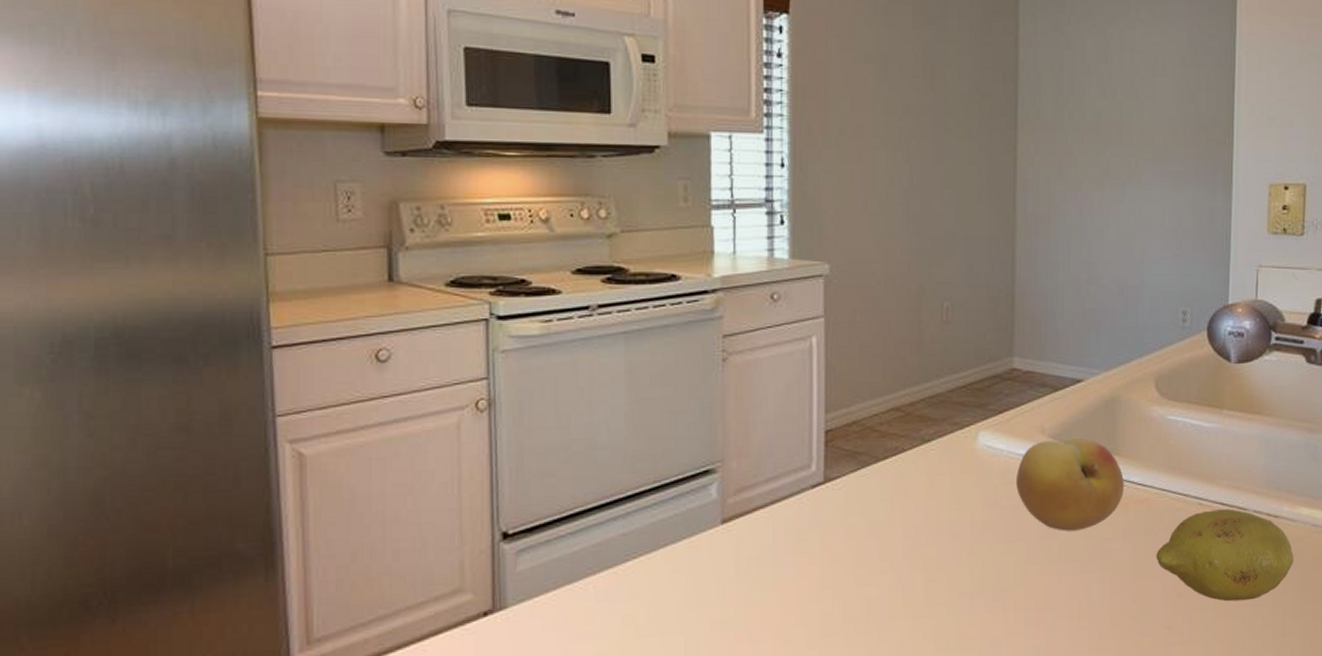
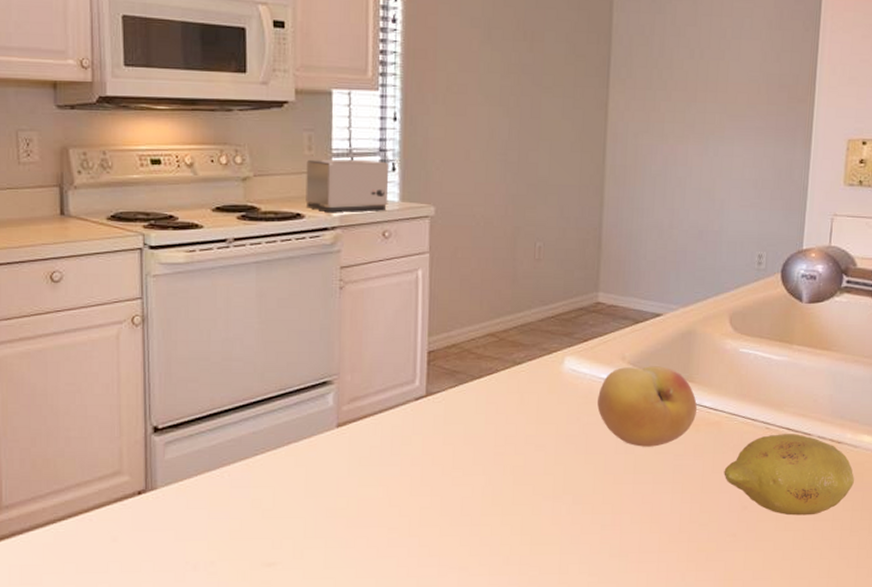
toaster: none [681,212,777,273] -> present [305,159,390,213]

